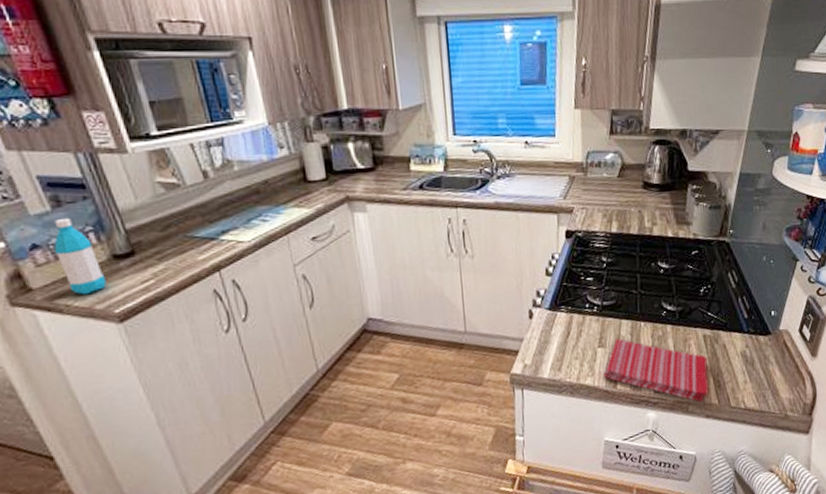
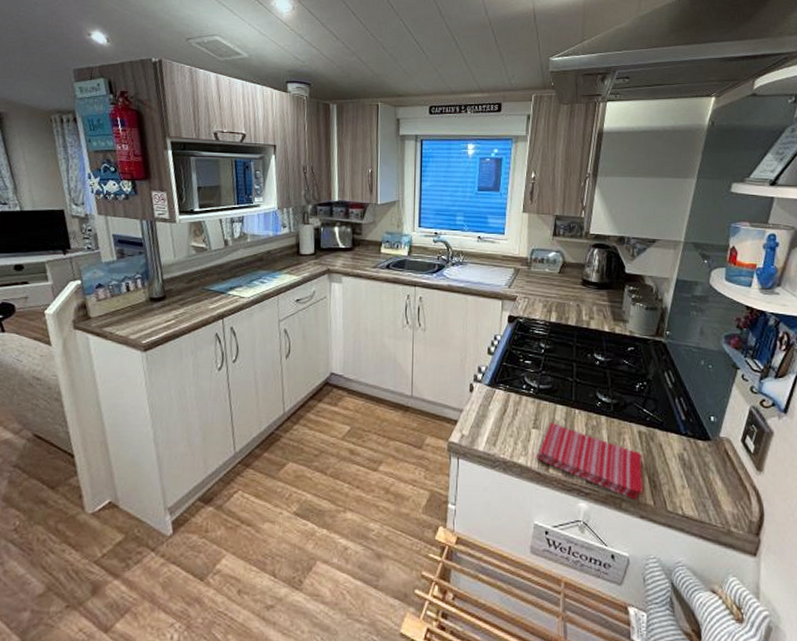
water bottle: present [54,217,106,295] -> none [112,266,142,327]

